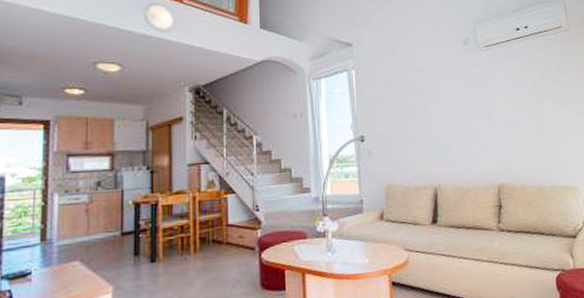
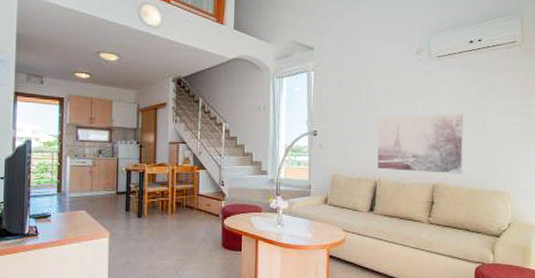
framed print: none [431,104,527,174] -> present [377,113,463,174]

